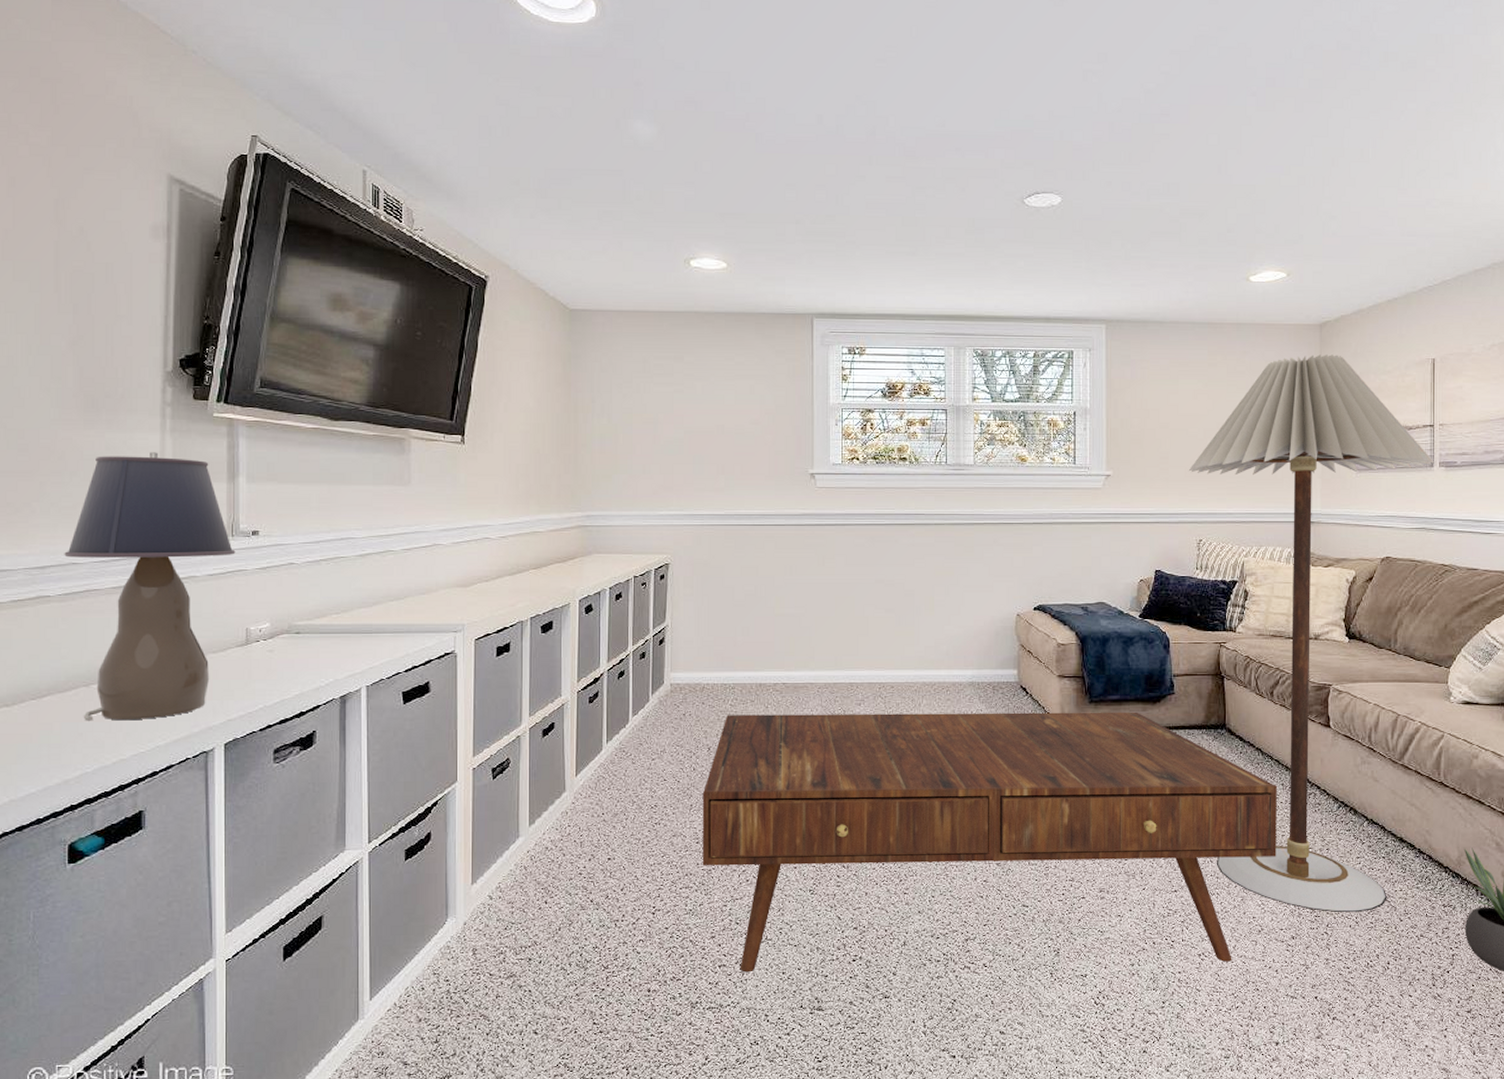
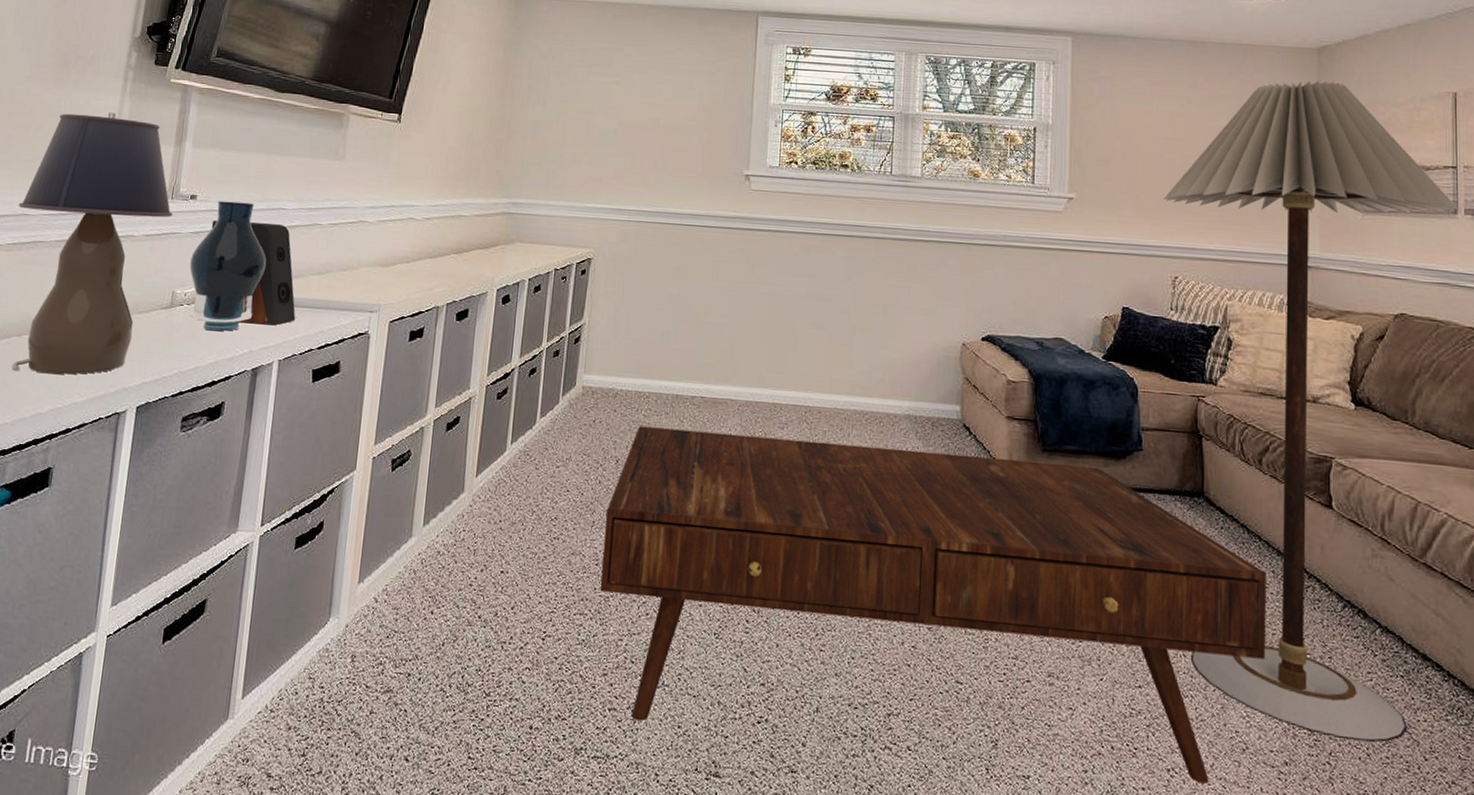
vase: none [261,535,342,664] -> present [189,201,267,331]
speaker: none [278,553,379,653] -> present [211,220,296,326]

